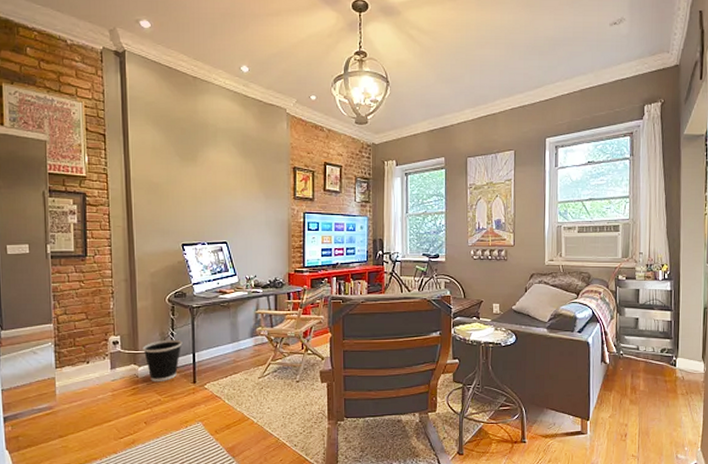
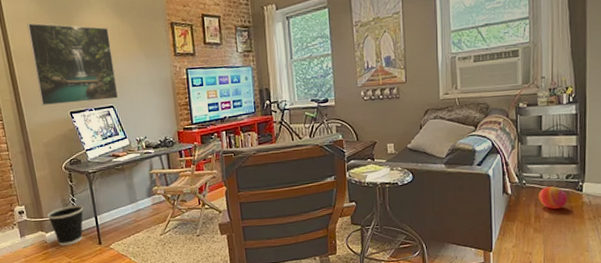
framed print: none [151,153,233,236] -> present [26,23,119,107]
ball: none [634,359,663,382] -> present [538,186,568,210]

